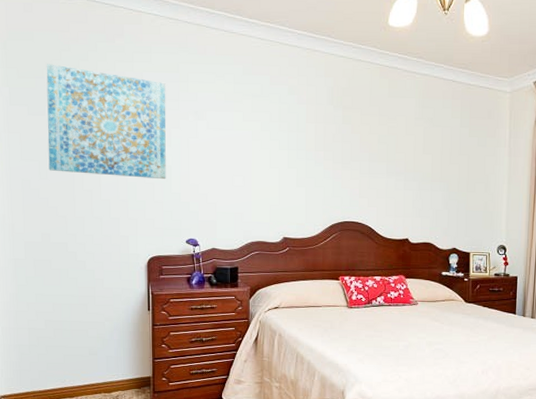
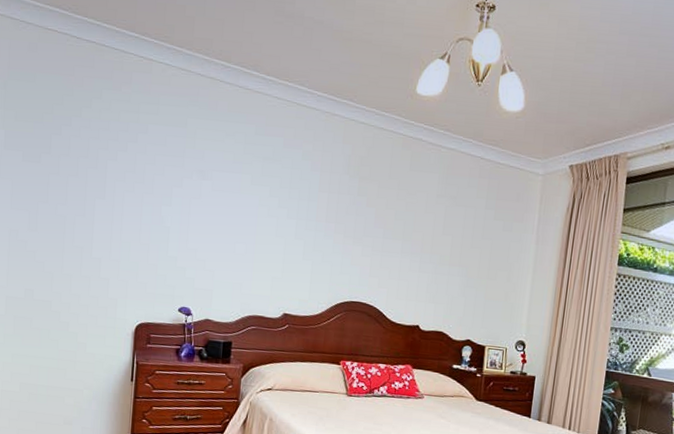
wall art: present [46,64,166,180] -> none [39,108,172,241]

